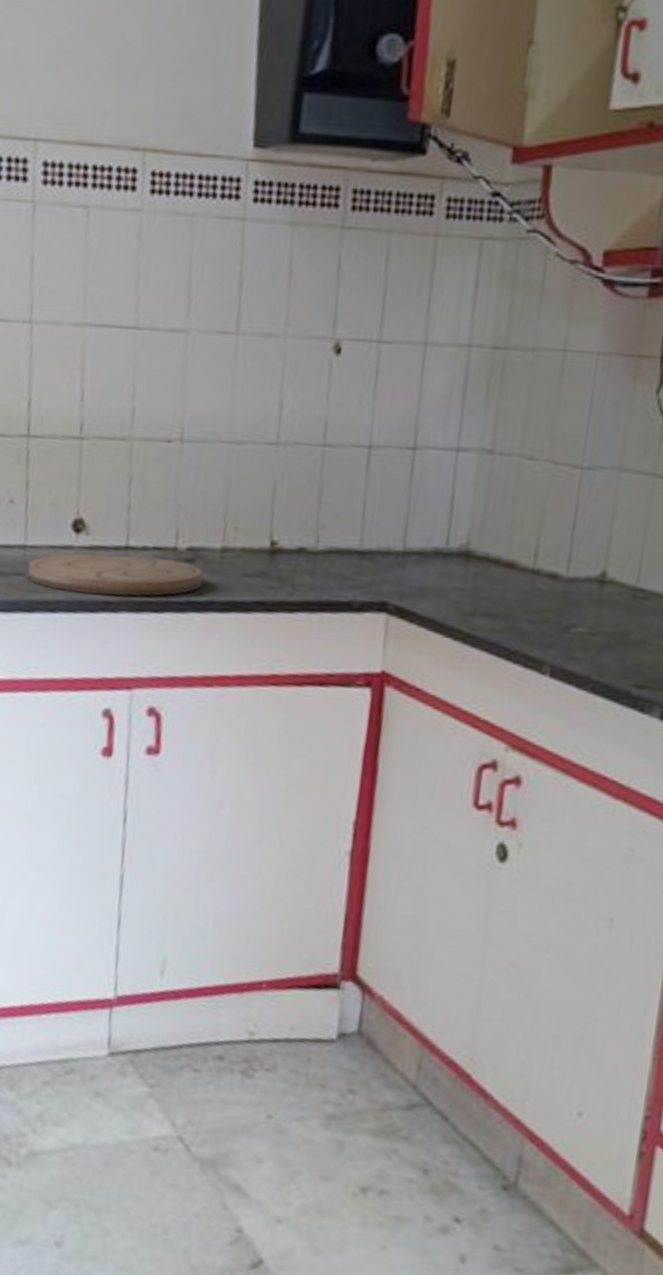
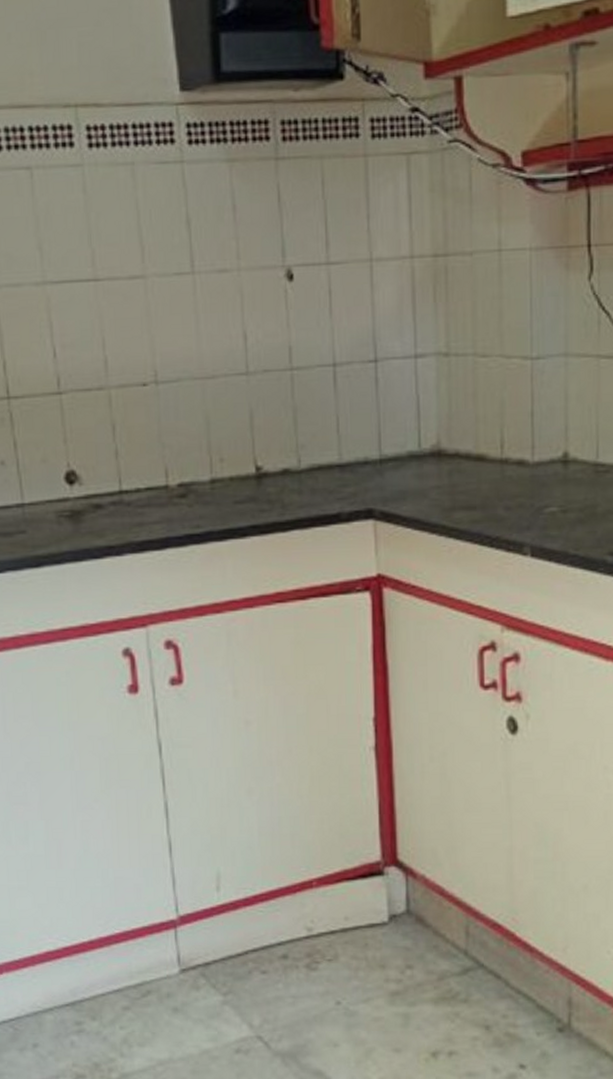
cutting board: present [28,552,203,597] -> none [29,497,198,543]

